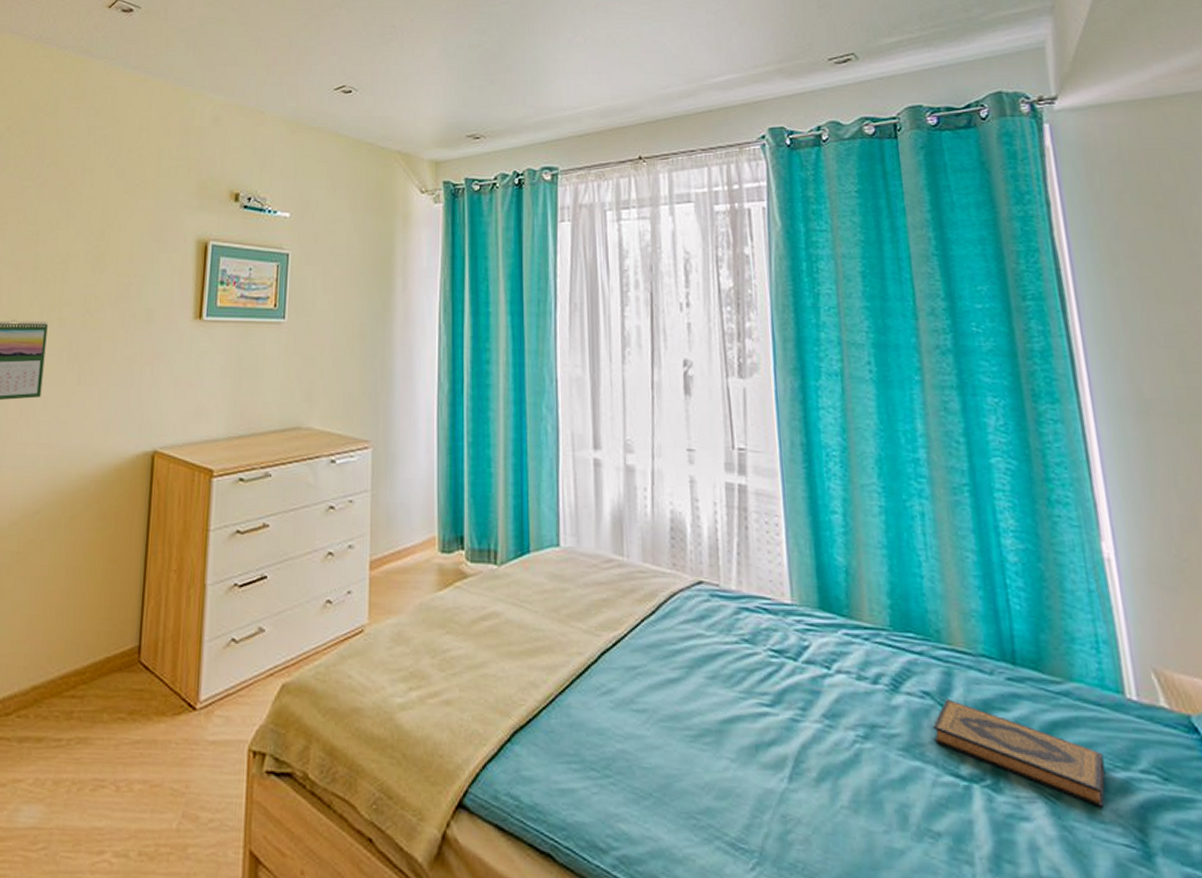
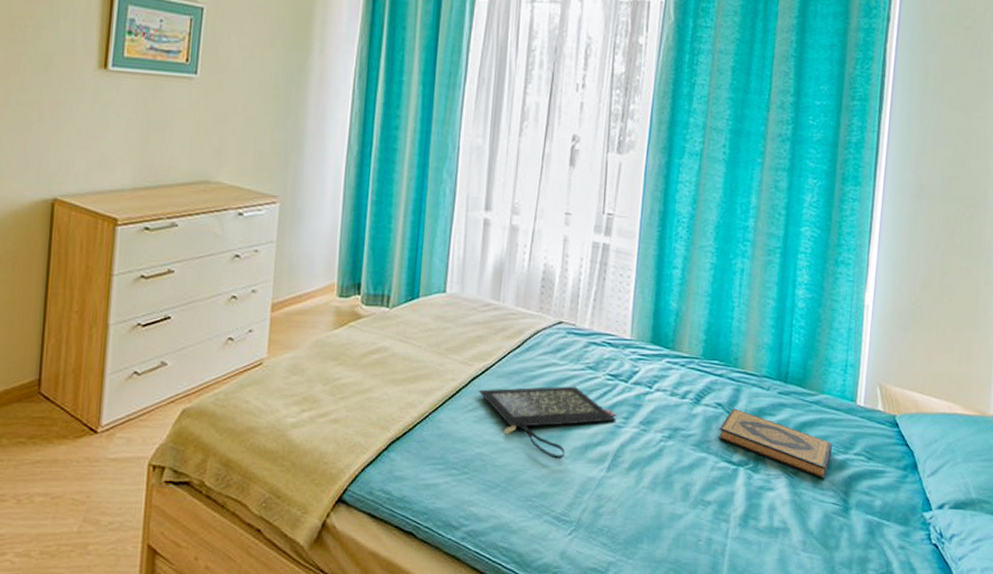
clutch bag: none [611,664,791,762] -> present [478,386,617,459]

